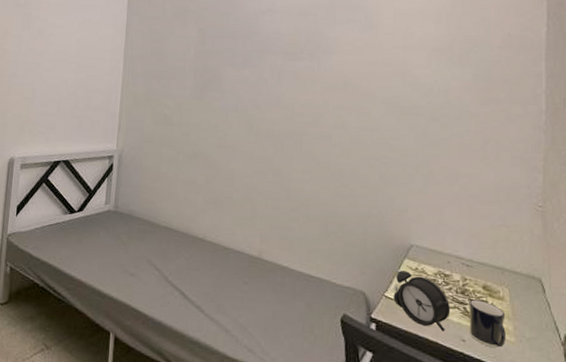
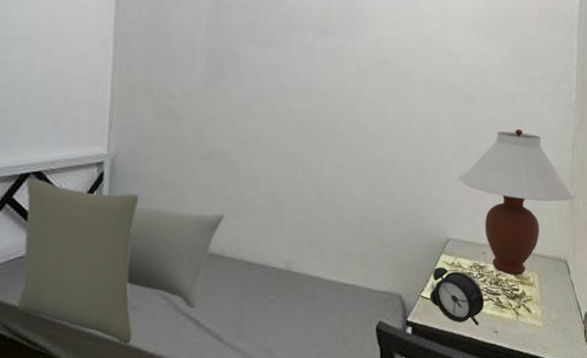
pillow: none [48,164,138,303] -> present [18,177,138,344]
cushion: none [127,191,207,281] -> present [126,204,225,308]
table lamp: none [421,146,549,288] -> present [458,128,576,276]
mug: present [469,299,506,348] -> none [501,289,535,335]

